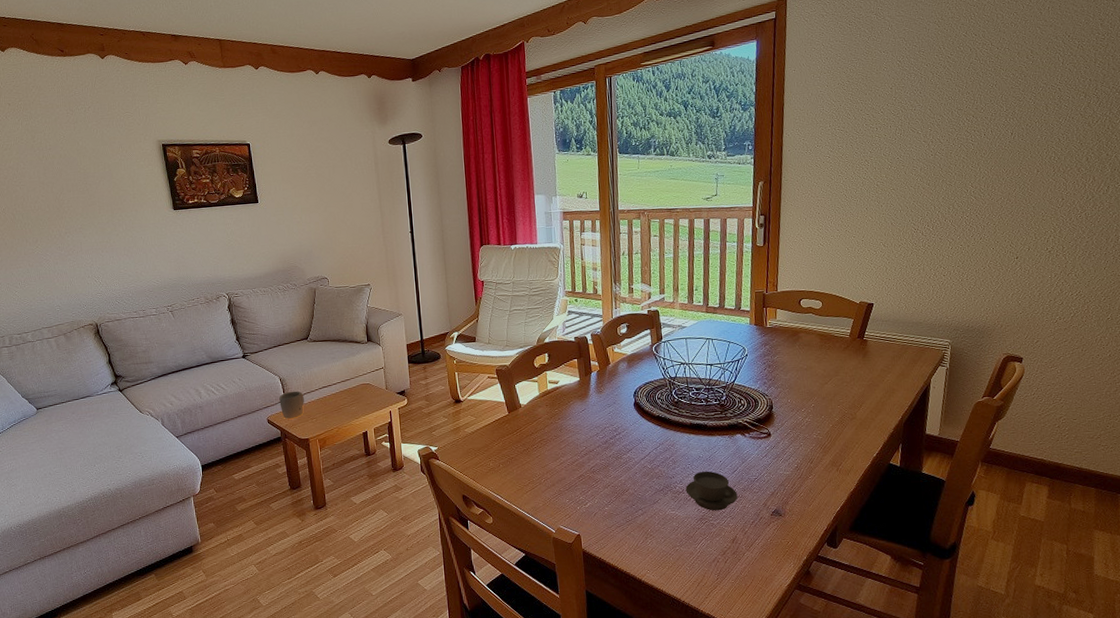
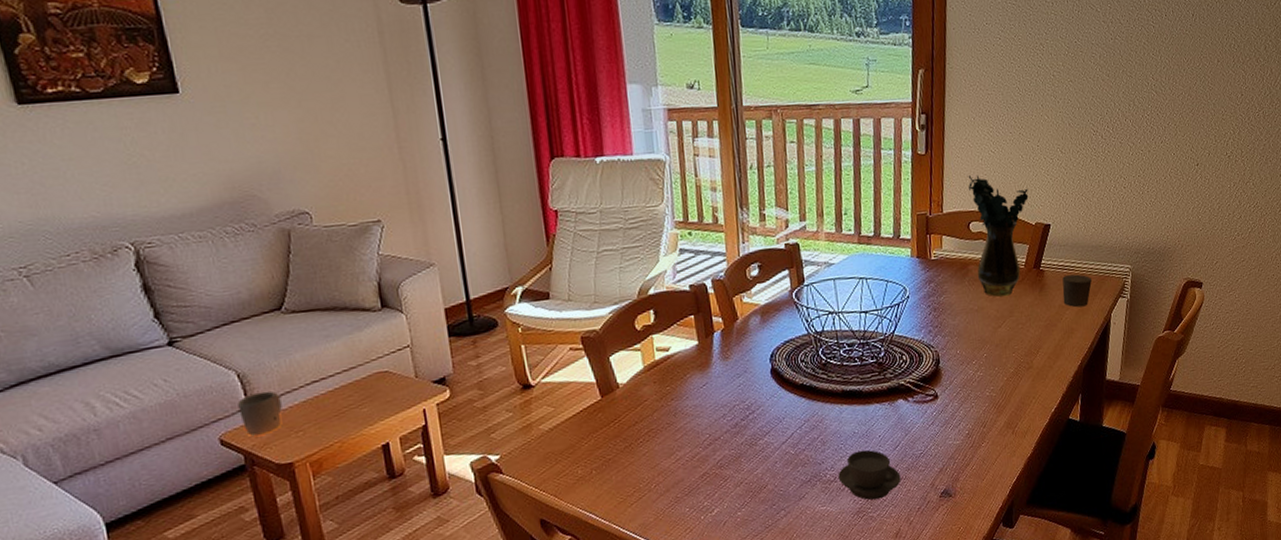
vase: none [800,262,854,360] -> present [968,174,1029,297]
candle: none [884,345,913,372] -> present [1062,274,1093,308]

